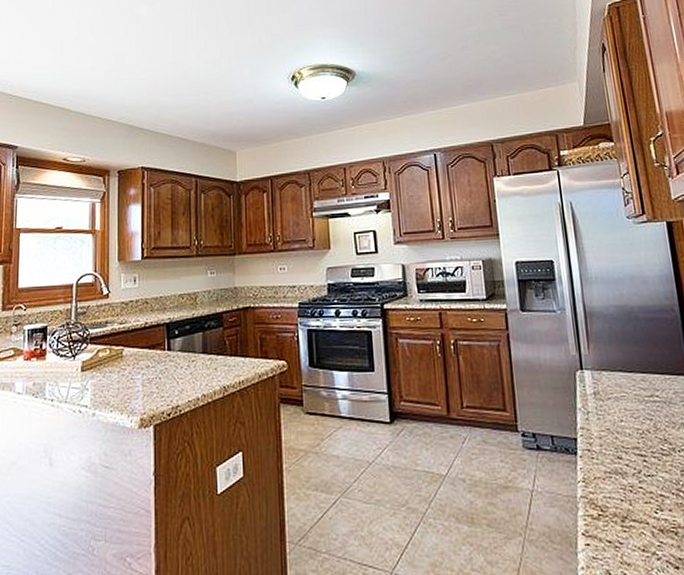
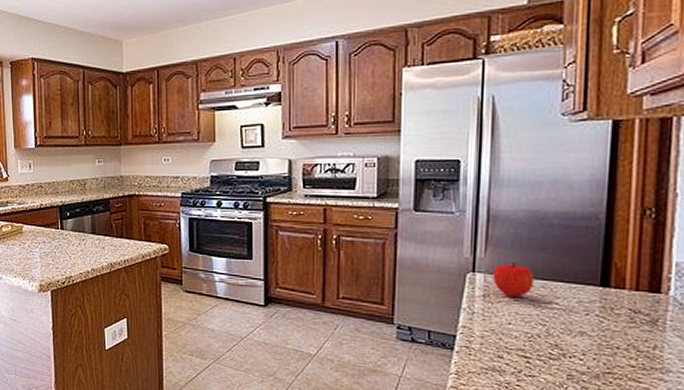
fruit: none [598,358,635,394] -> present [492,263,534,298]

